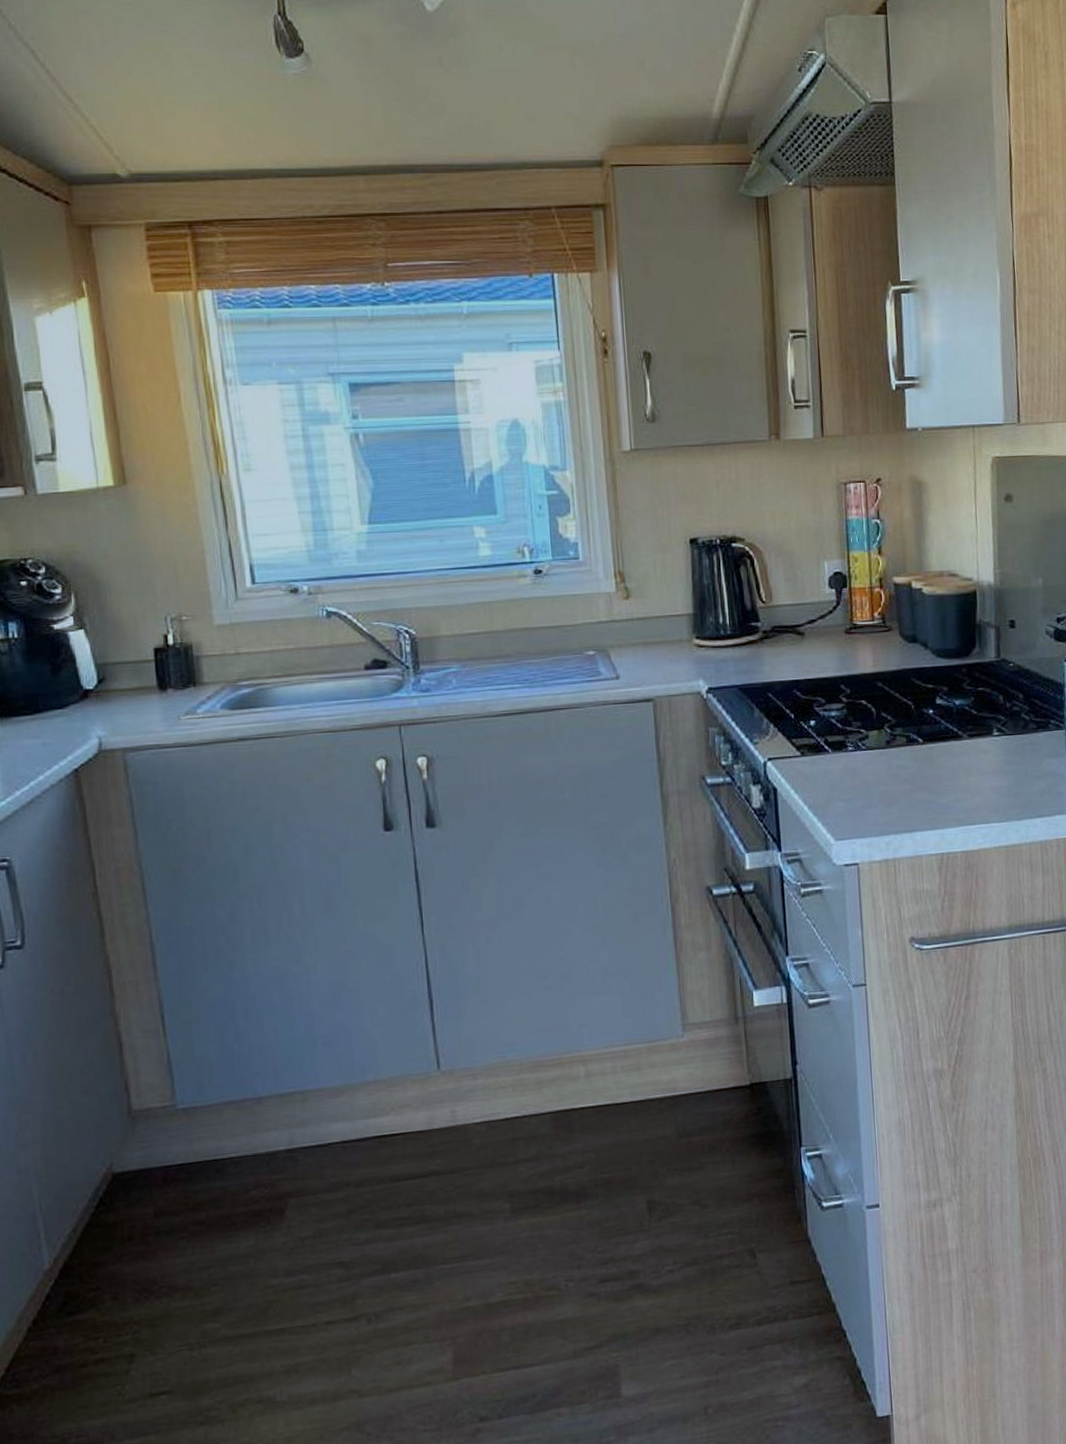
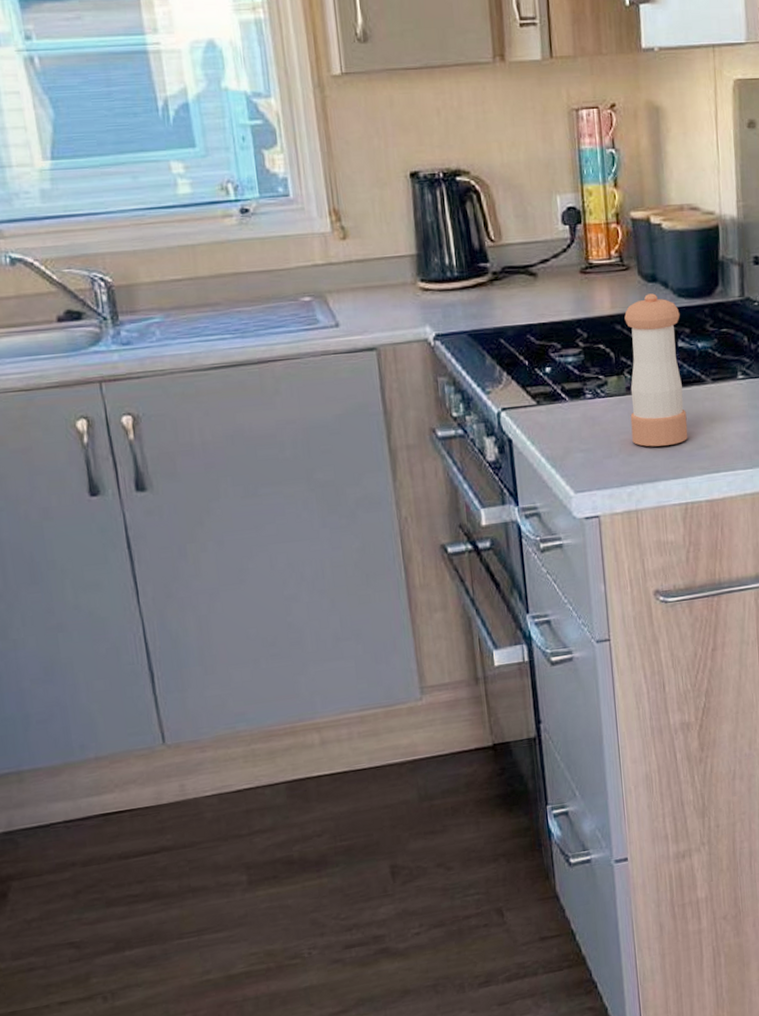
pepper shaker: none [886,653,945,799] -> present [624,293,688,447]

